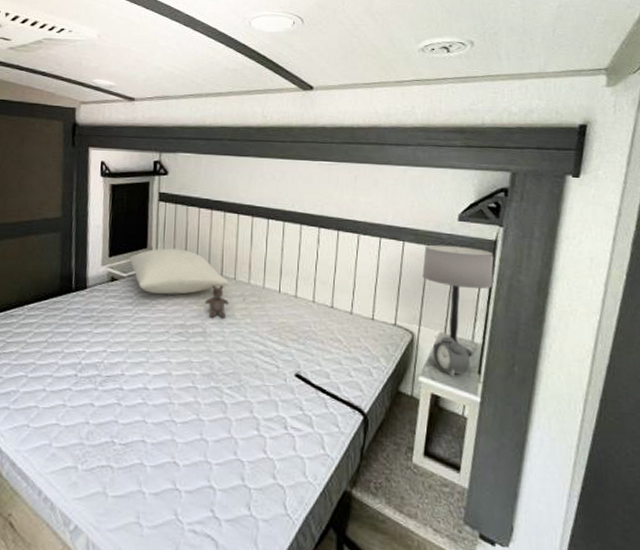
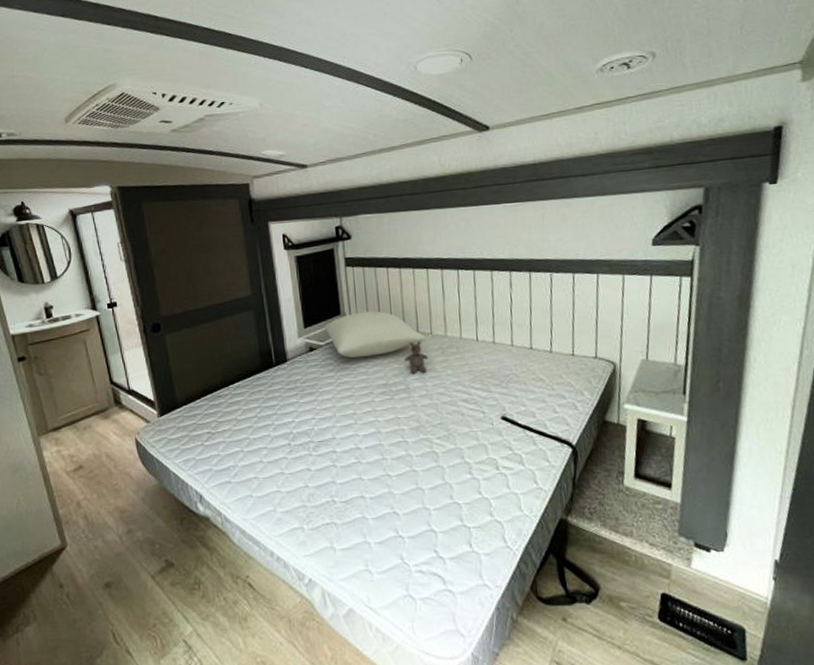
table lamp: present [422,244,494,356] -> none [619,270,693,379]
alarm clock: present [432,336,470,379] -> none [635,361,675,402]

